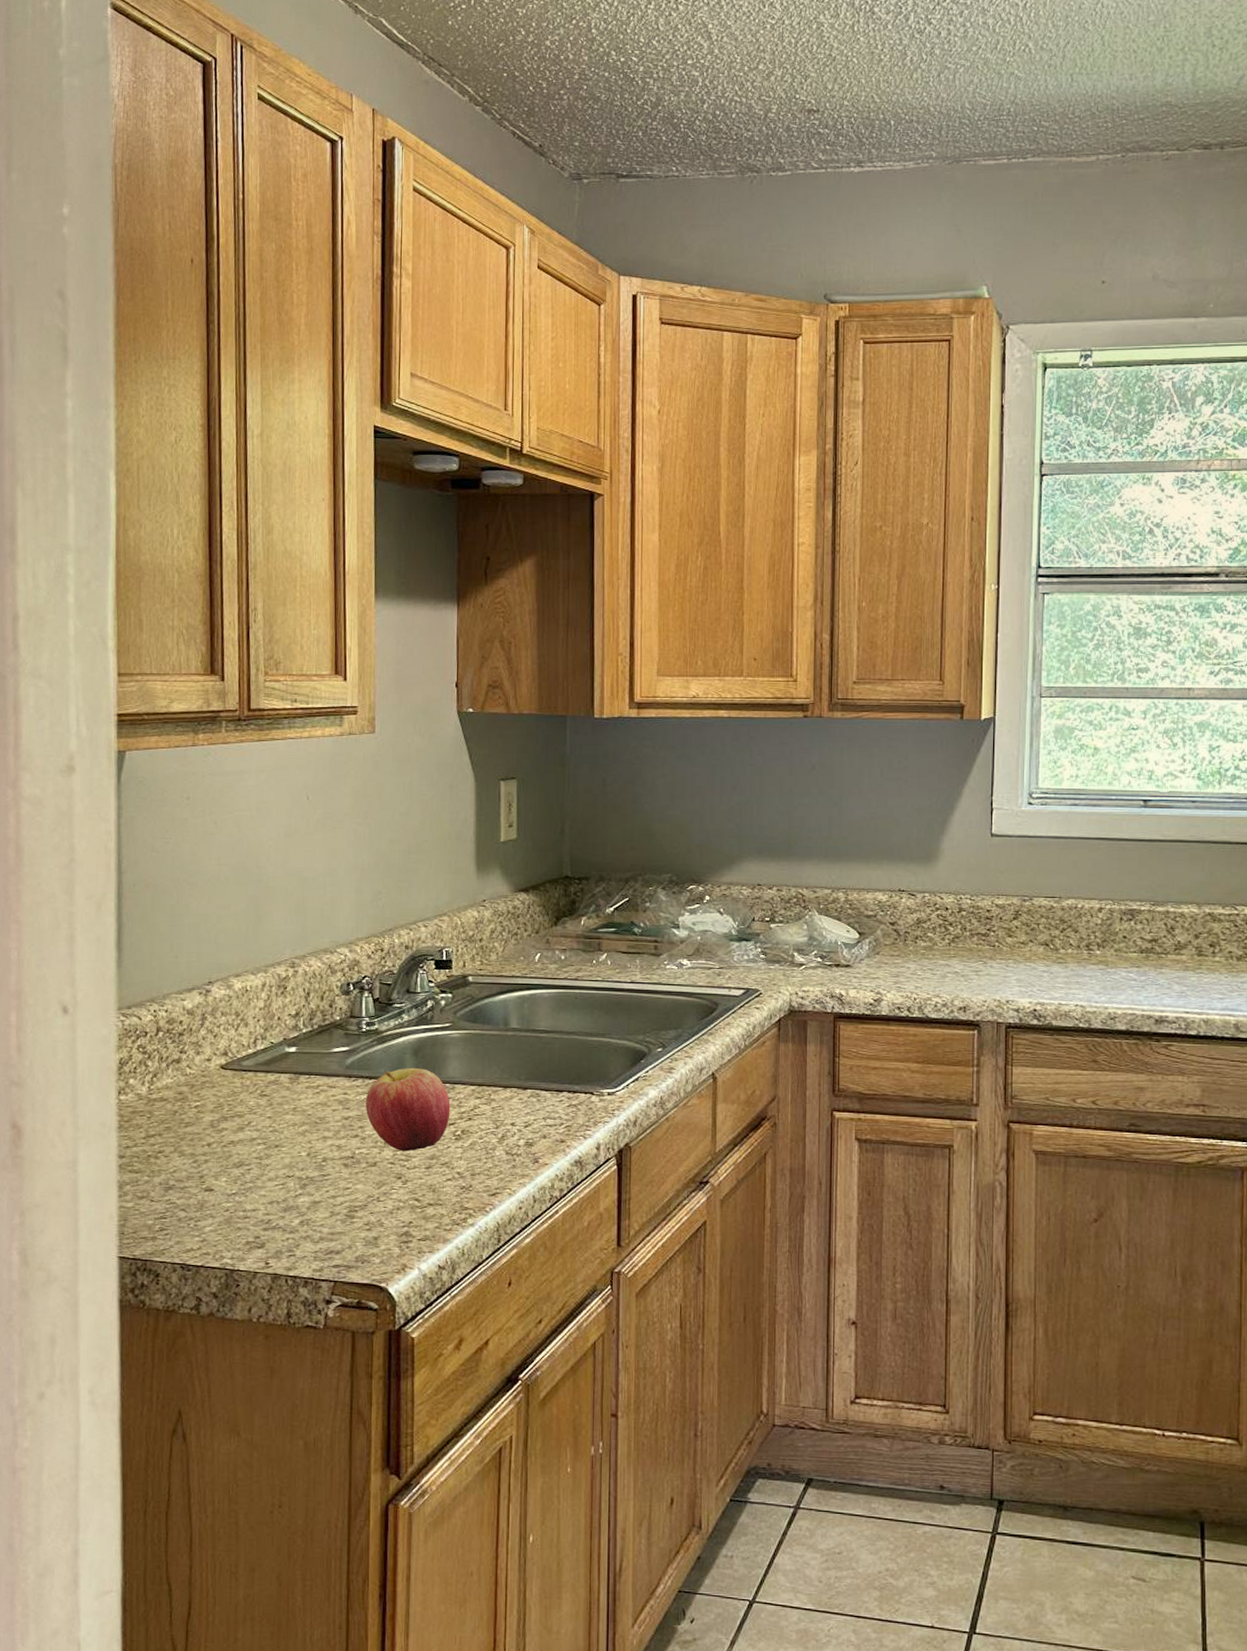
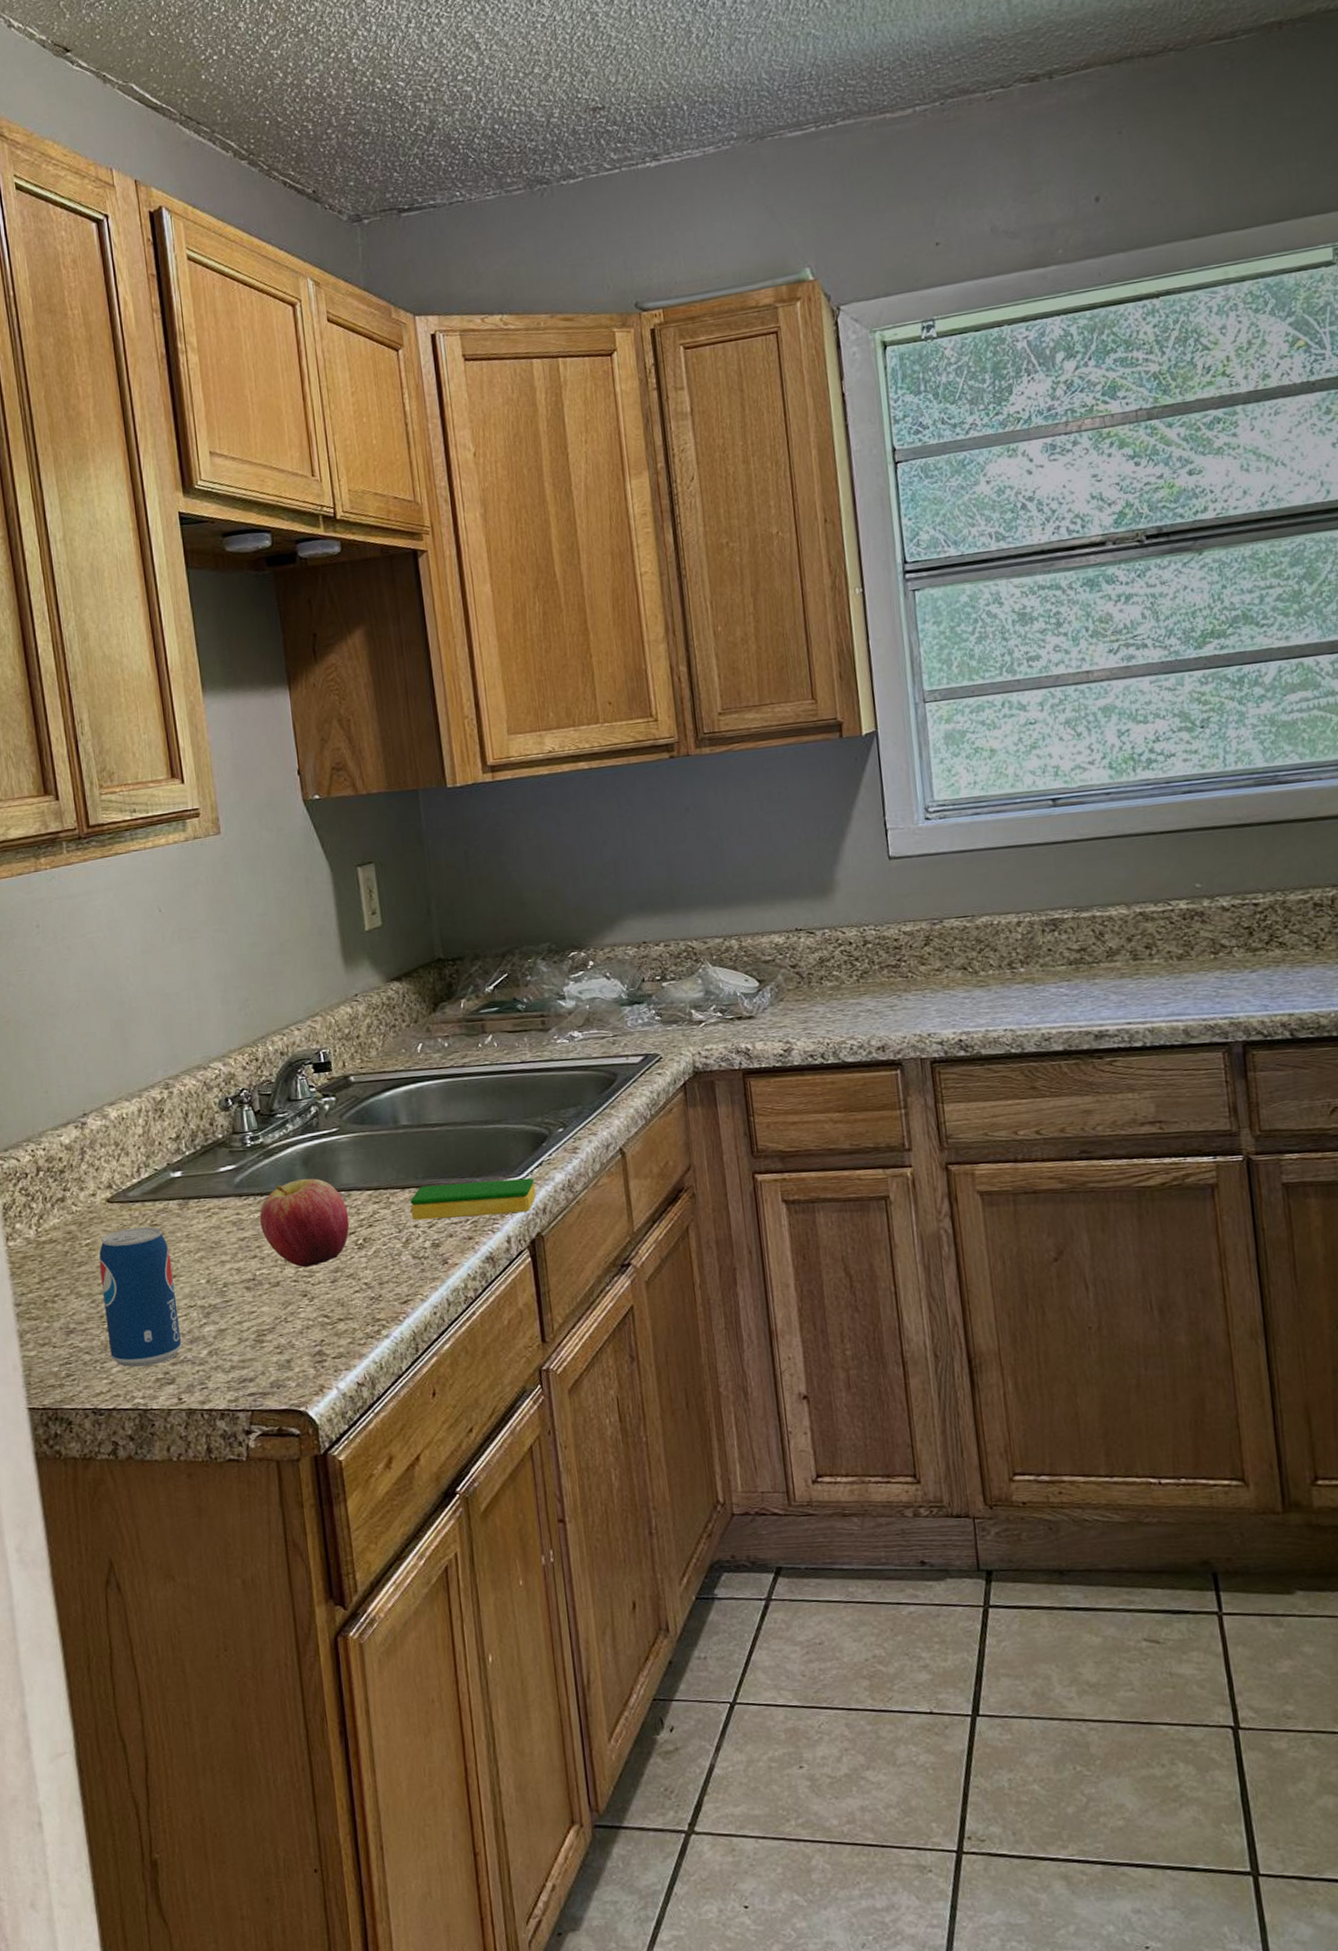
beverage can: none [205,1096,276,1229] -> present [99,1226,181,1368]
dish sponge: none [510,1087,629,1123] -> present [410,1177,536,1221]

